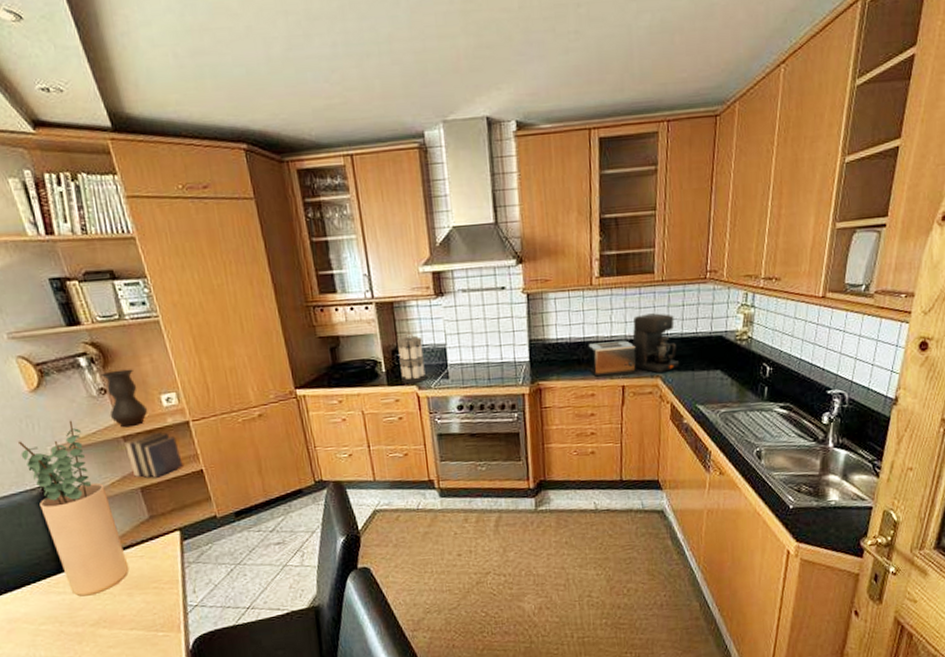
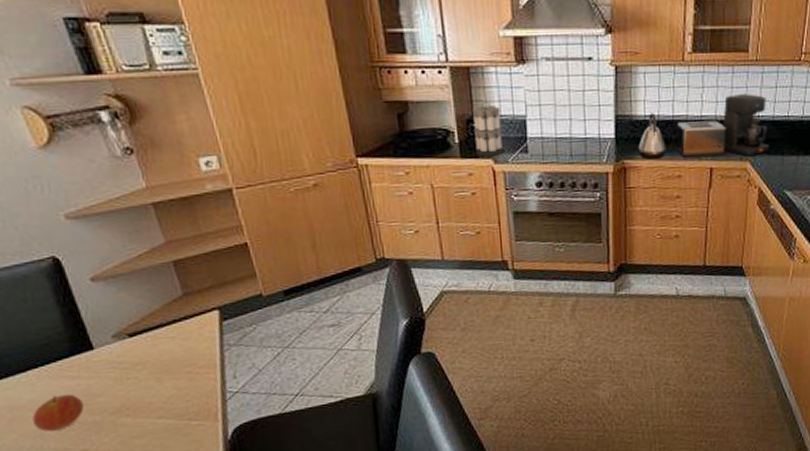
vase: present [18,420,130,597] -> none [24,182,158,382]
fruit: none [26,607,69,642] -> present [32,394,84,432]
vase: present [100,369,148,428] -> none [126,127,183,194]
books: present [124,432,183,478] -> none [154,199,224,251]
kettle: none [552,336,579,380] -> present [638,113,666,160]

